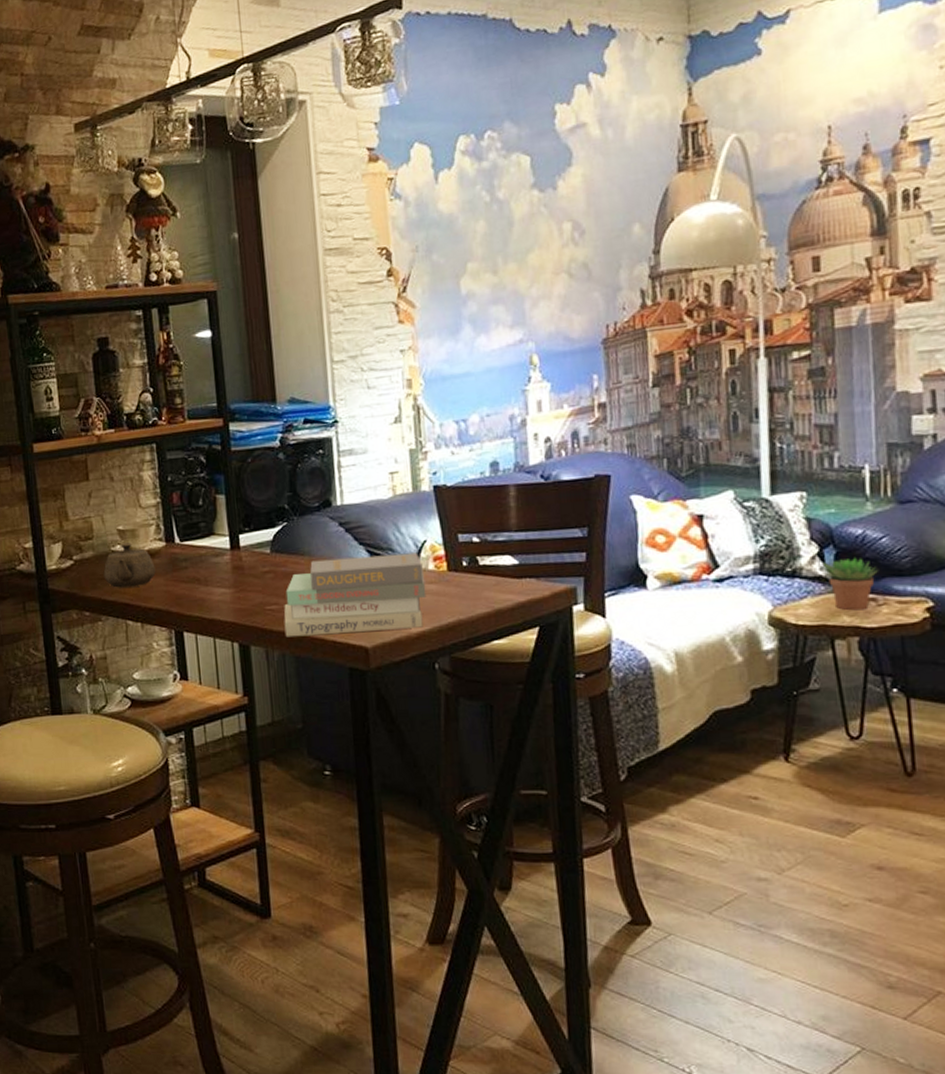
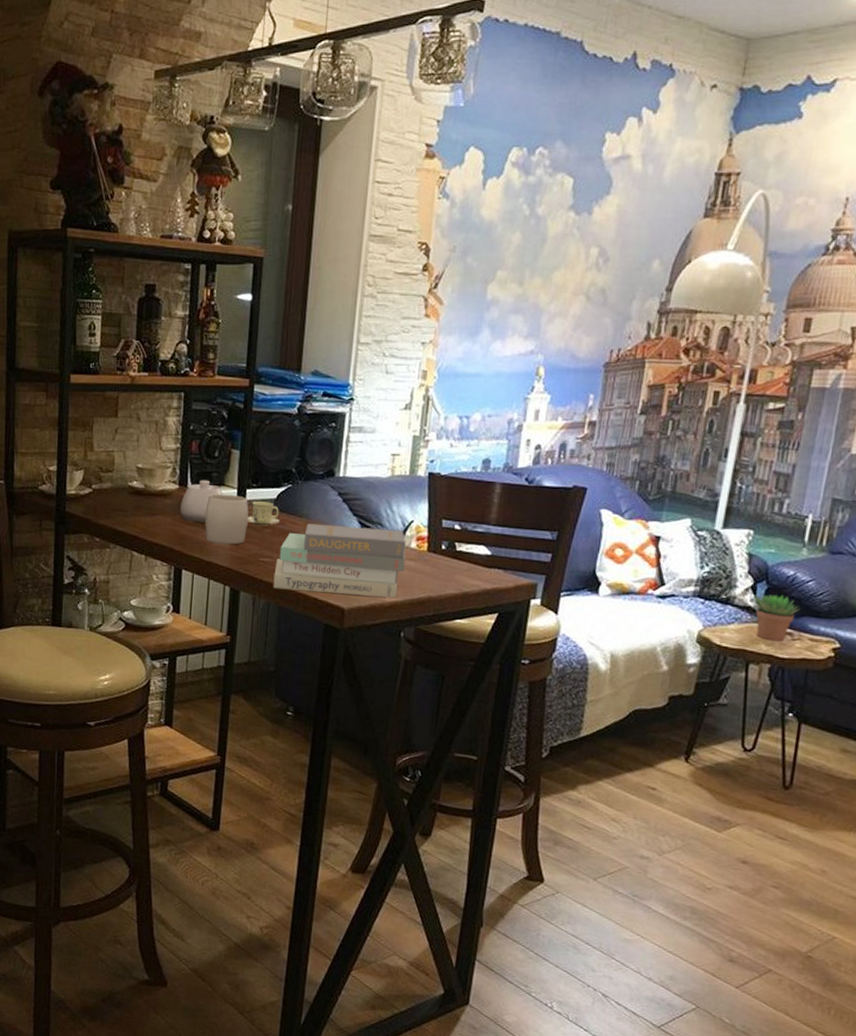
teapot: present [103,542,156,588] -> none [117,480,166,522]
sugar bowl: none [170,531,214,579] -> present [179,479,223,523]
mug: none [198,543,247,598] -> present [204,493,249,545]
cup and saucer: none [244,544,282,572] -> present [247,501,281,526]

